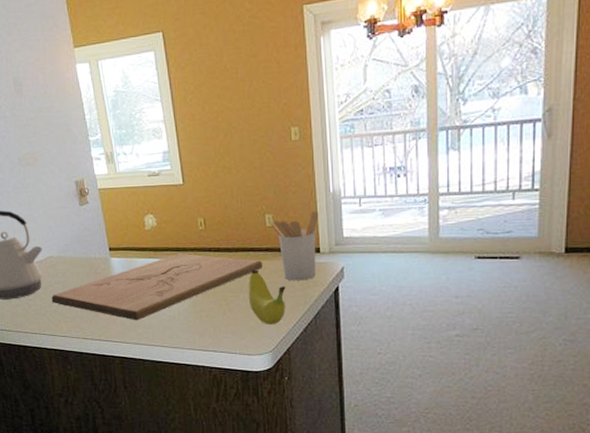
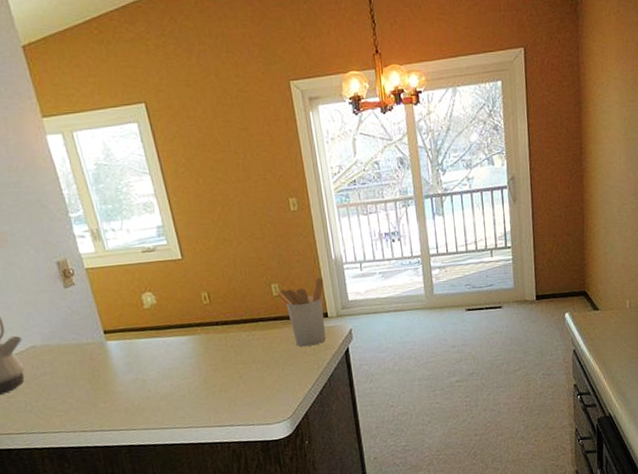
cutting board: present [51,253,263,321] -> none [37,329,274,405]
fruit: present [248,270,286,324] -> none [260,340,300,392]

